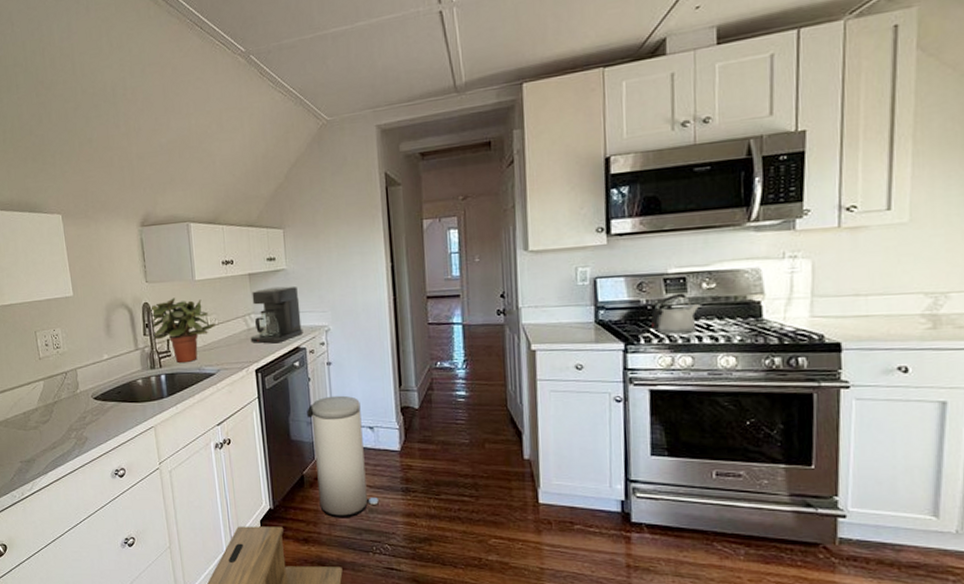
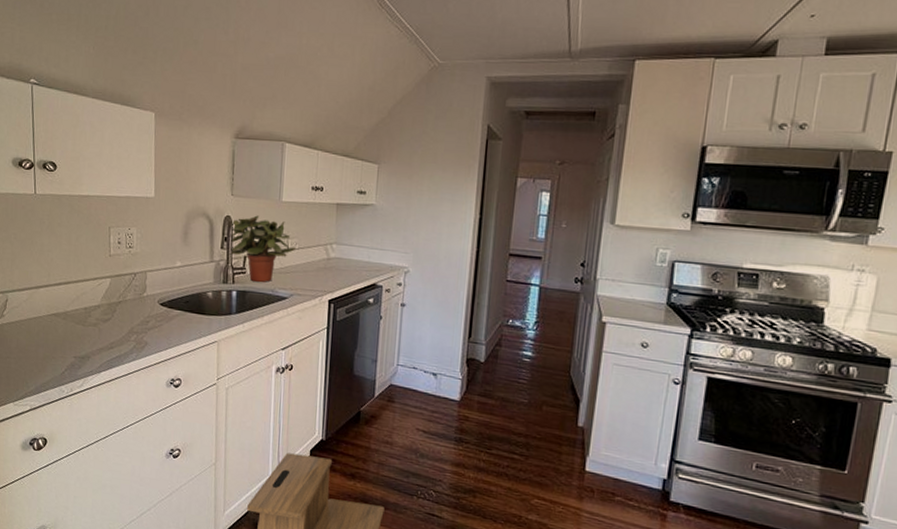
coffee maker: present [250,286,303,344] -> none [328,220,384,277]
pedal bin: present [307,395,379,518] -> none [372,337,431,460]
kettle: present [650,293,699,335] -> none [718,288,767,329]

